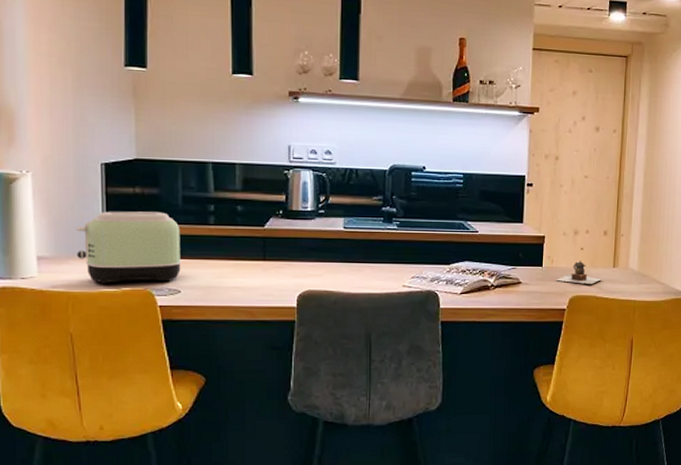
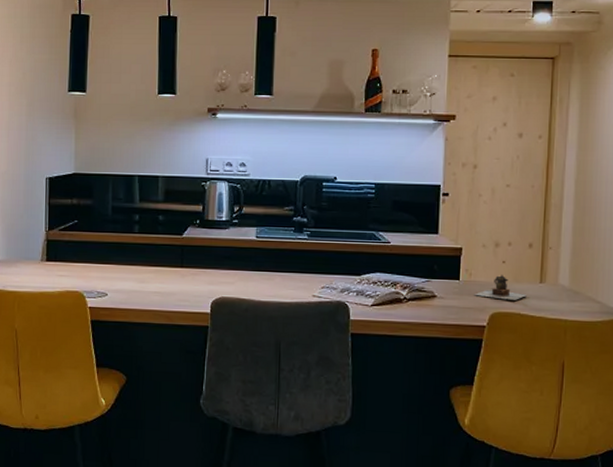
toaster: present [76,211,182,284] -> none [23,220,110,286]

